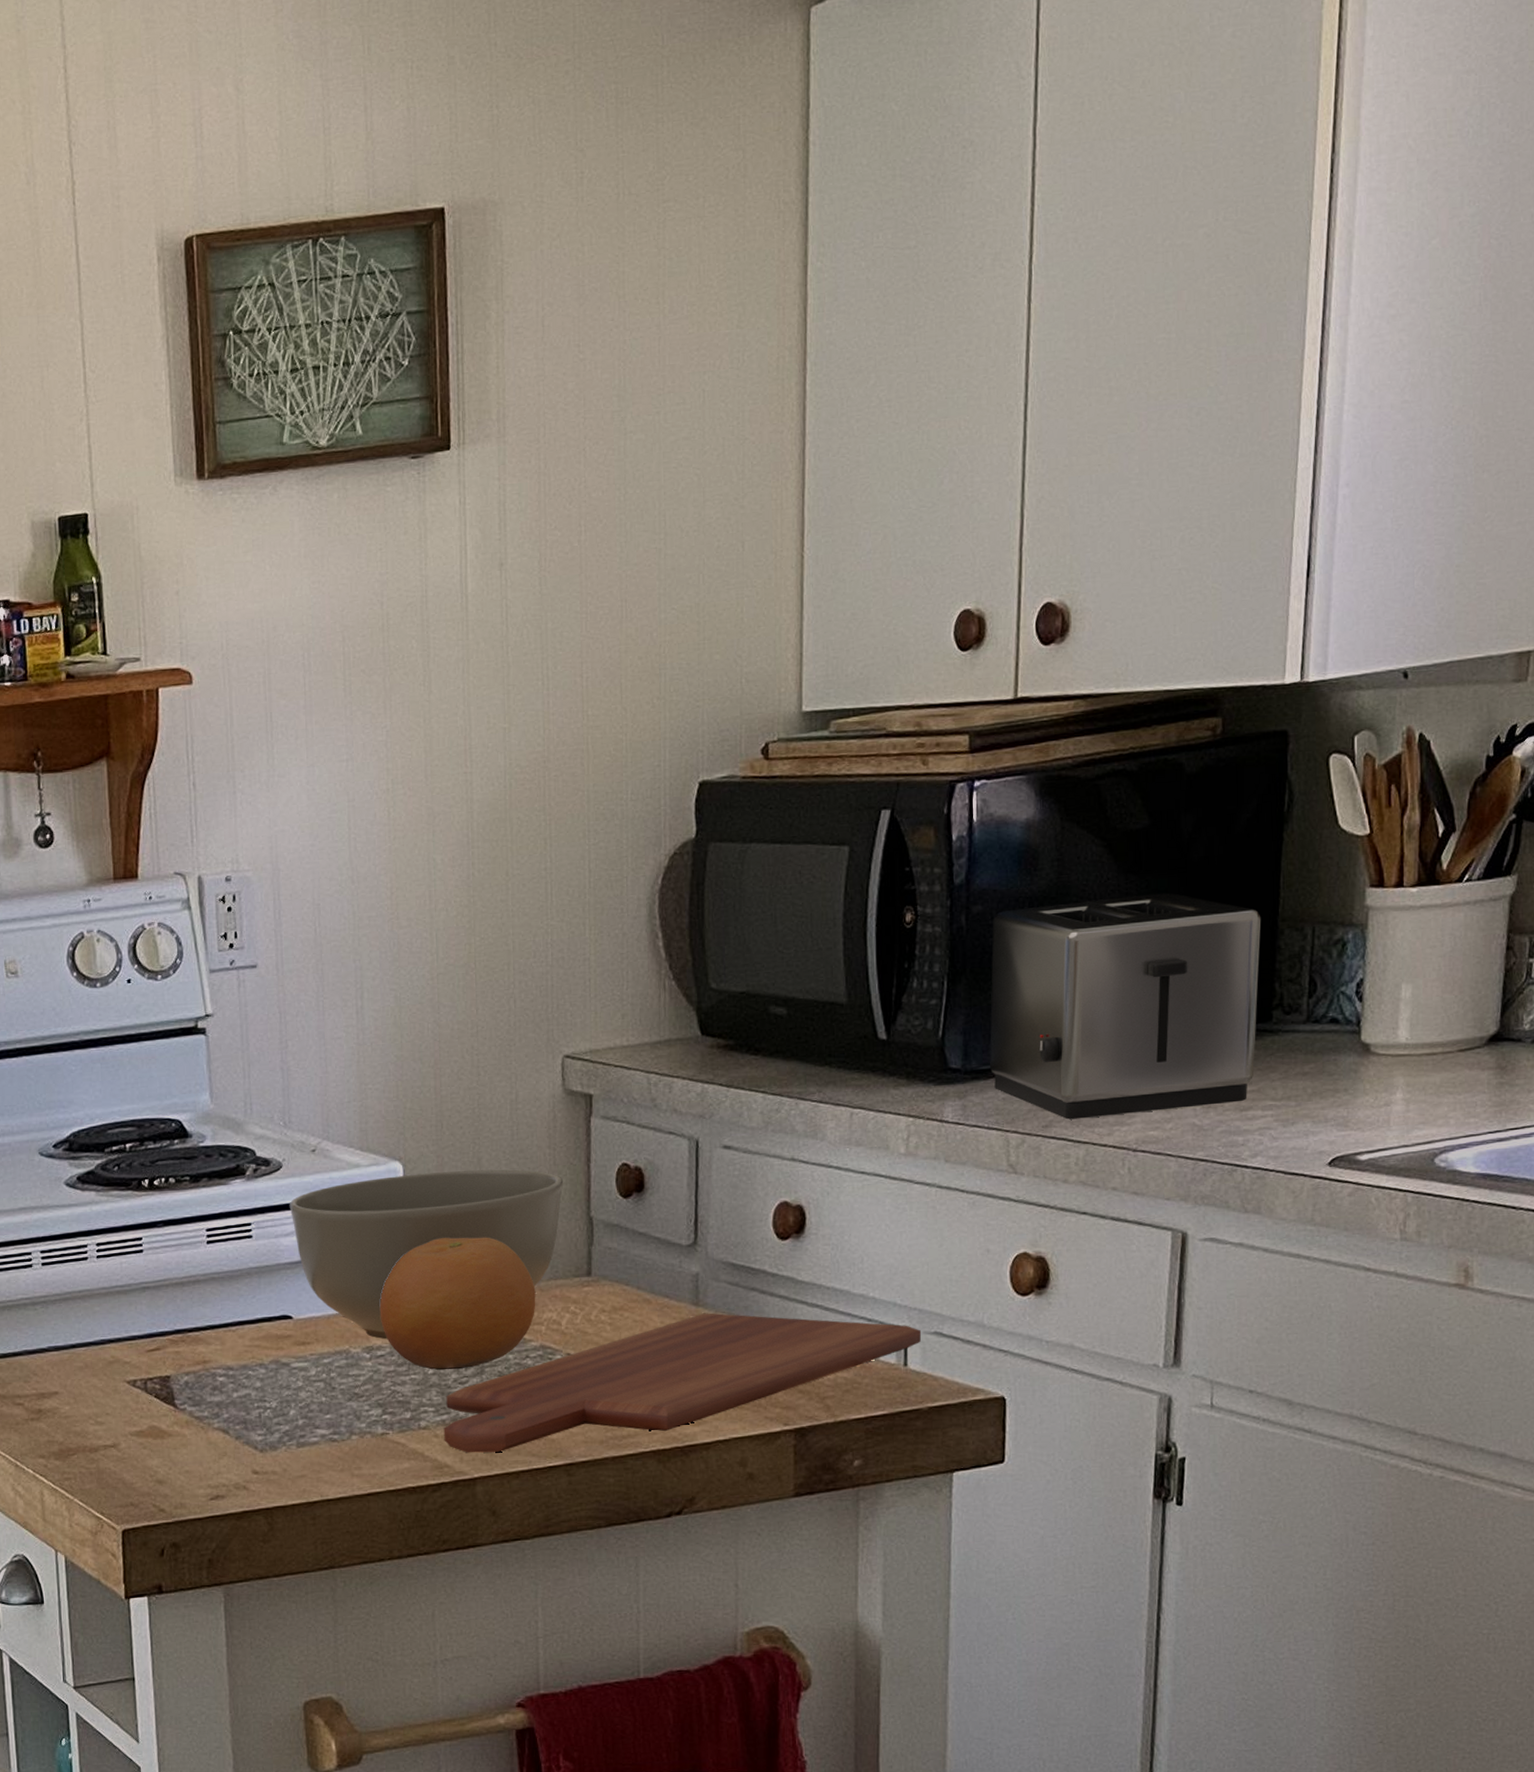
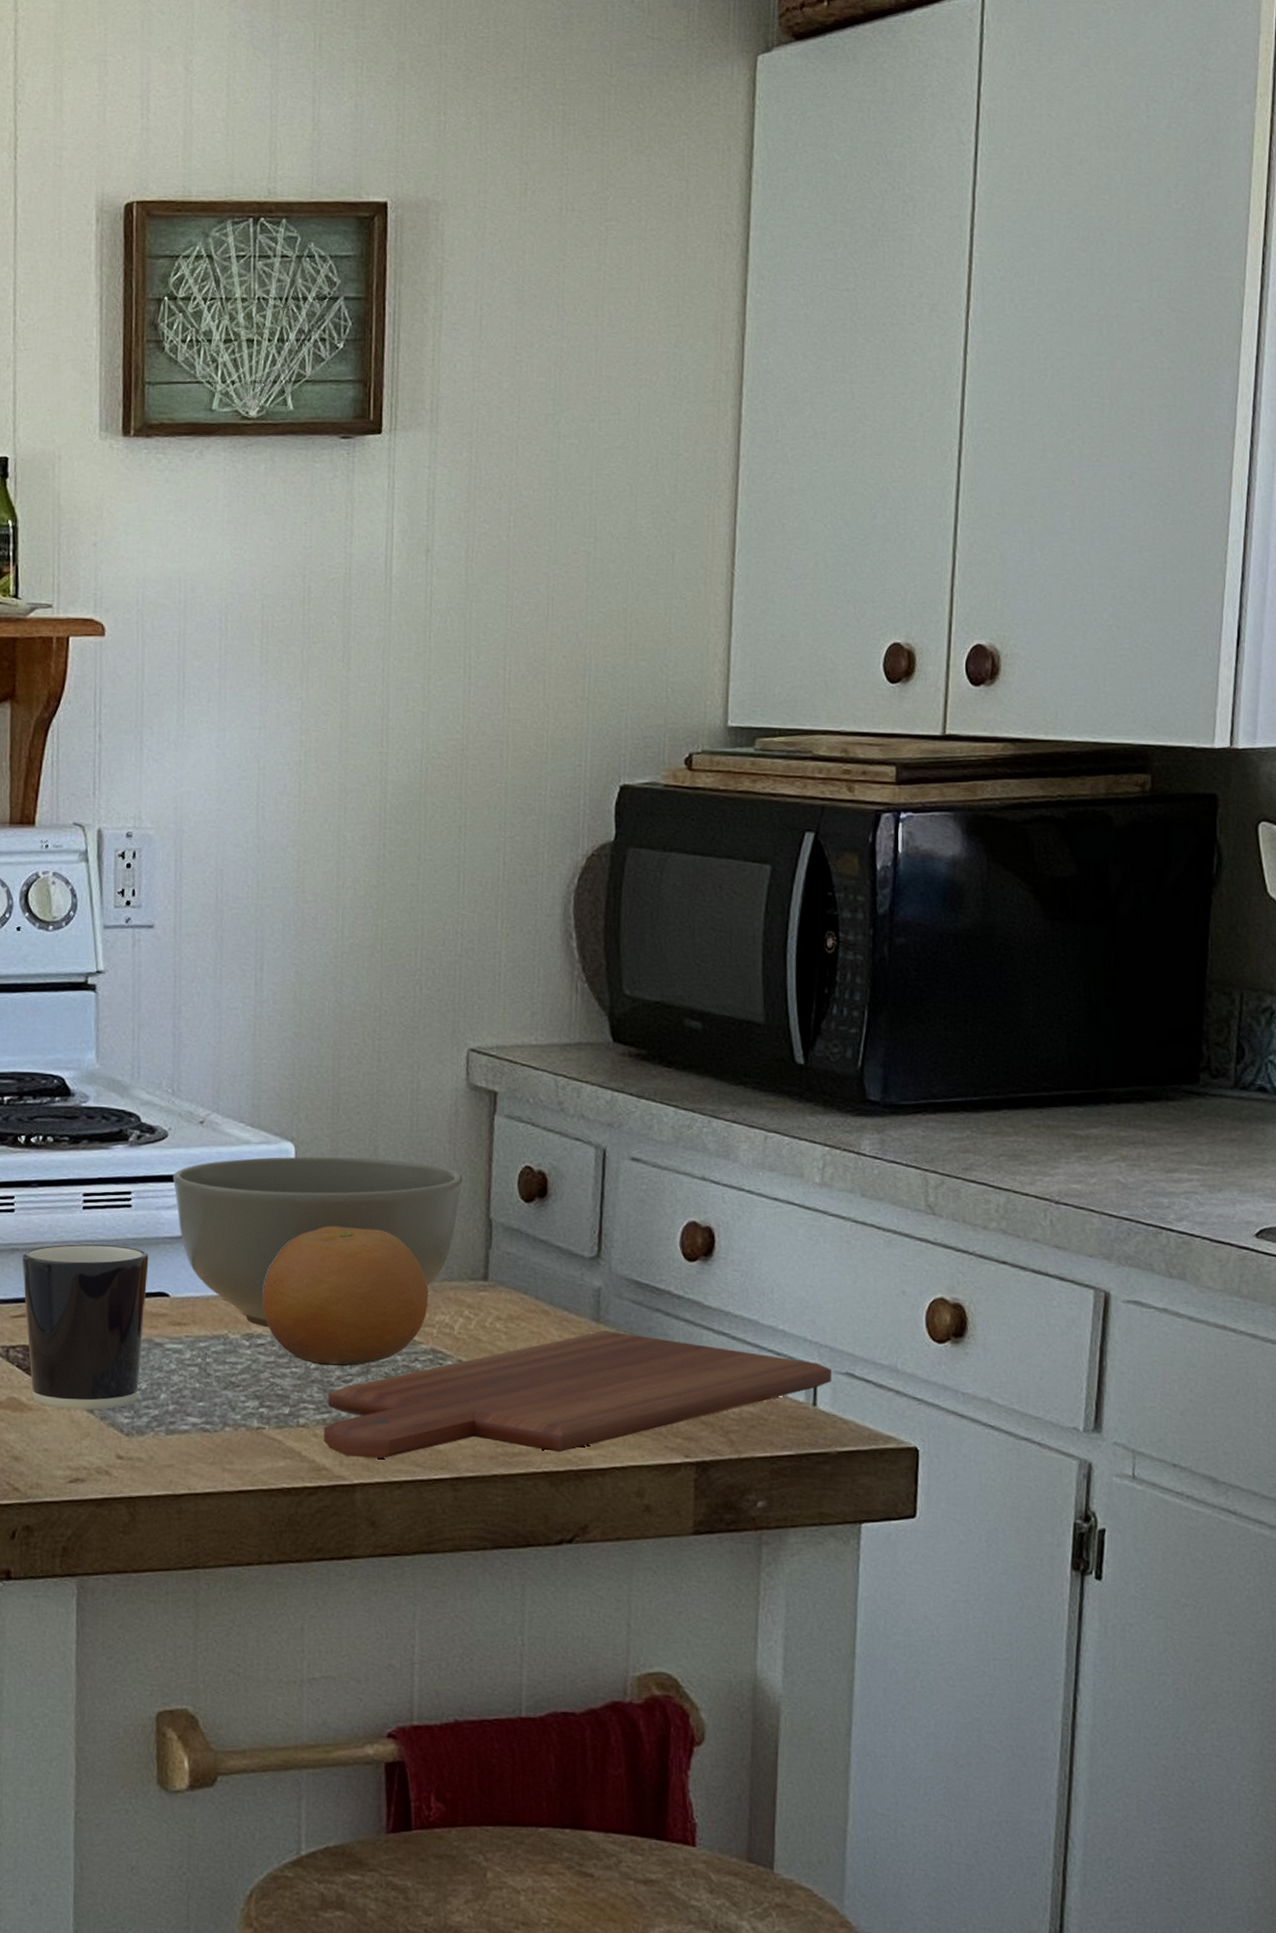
mug: none [152,1275,272,1433] -> present [21,1244,149,1411]
toaster: present [990,892,1261,1120] -> none [910,943,1189,1165]

